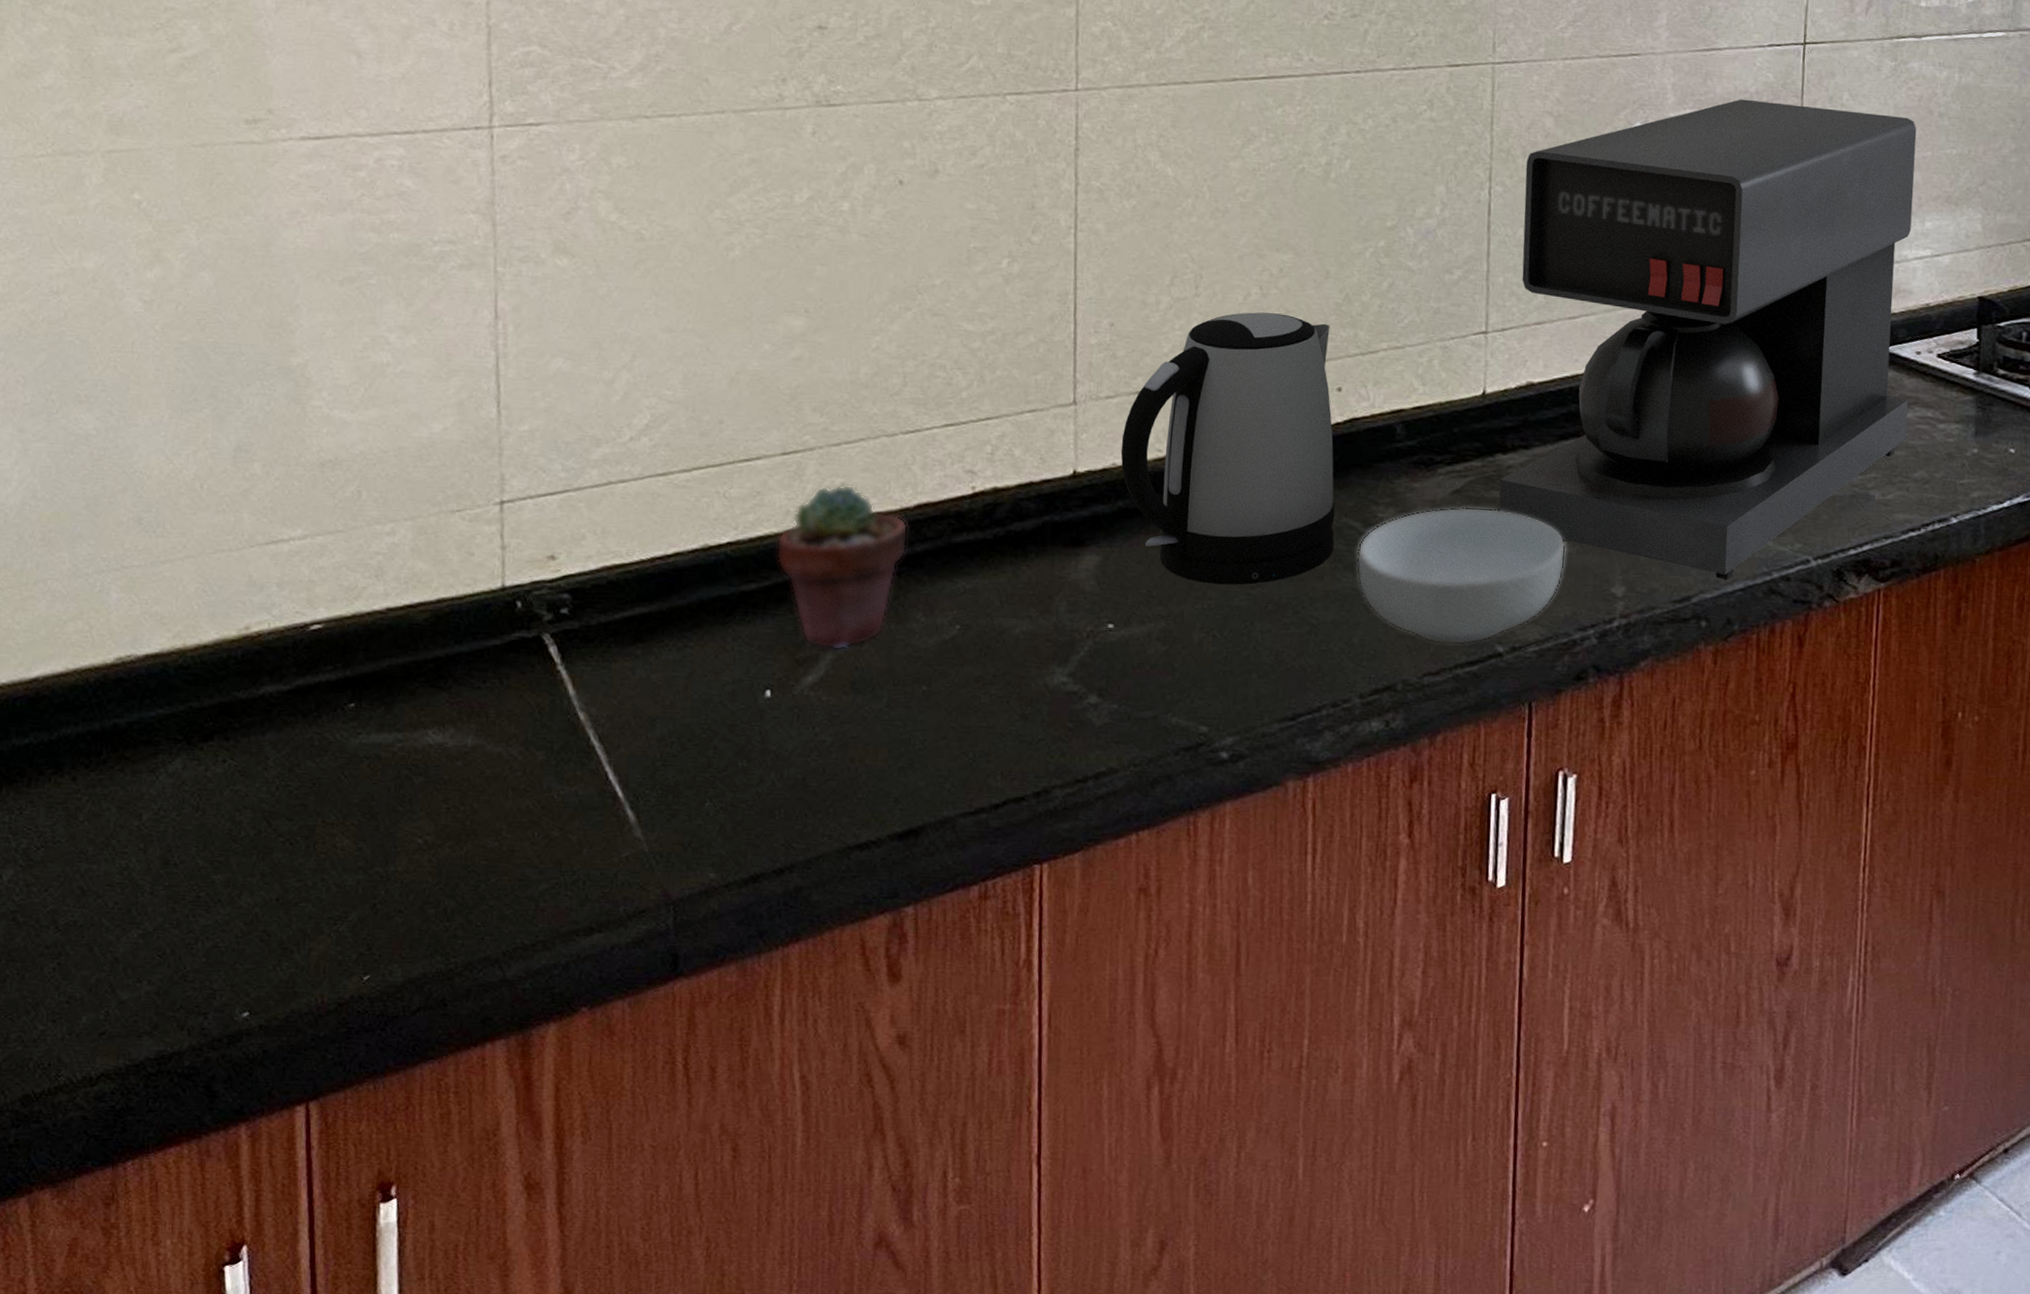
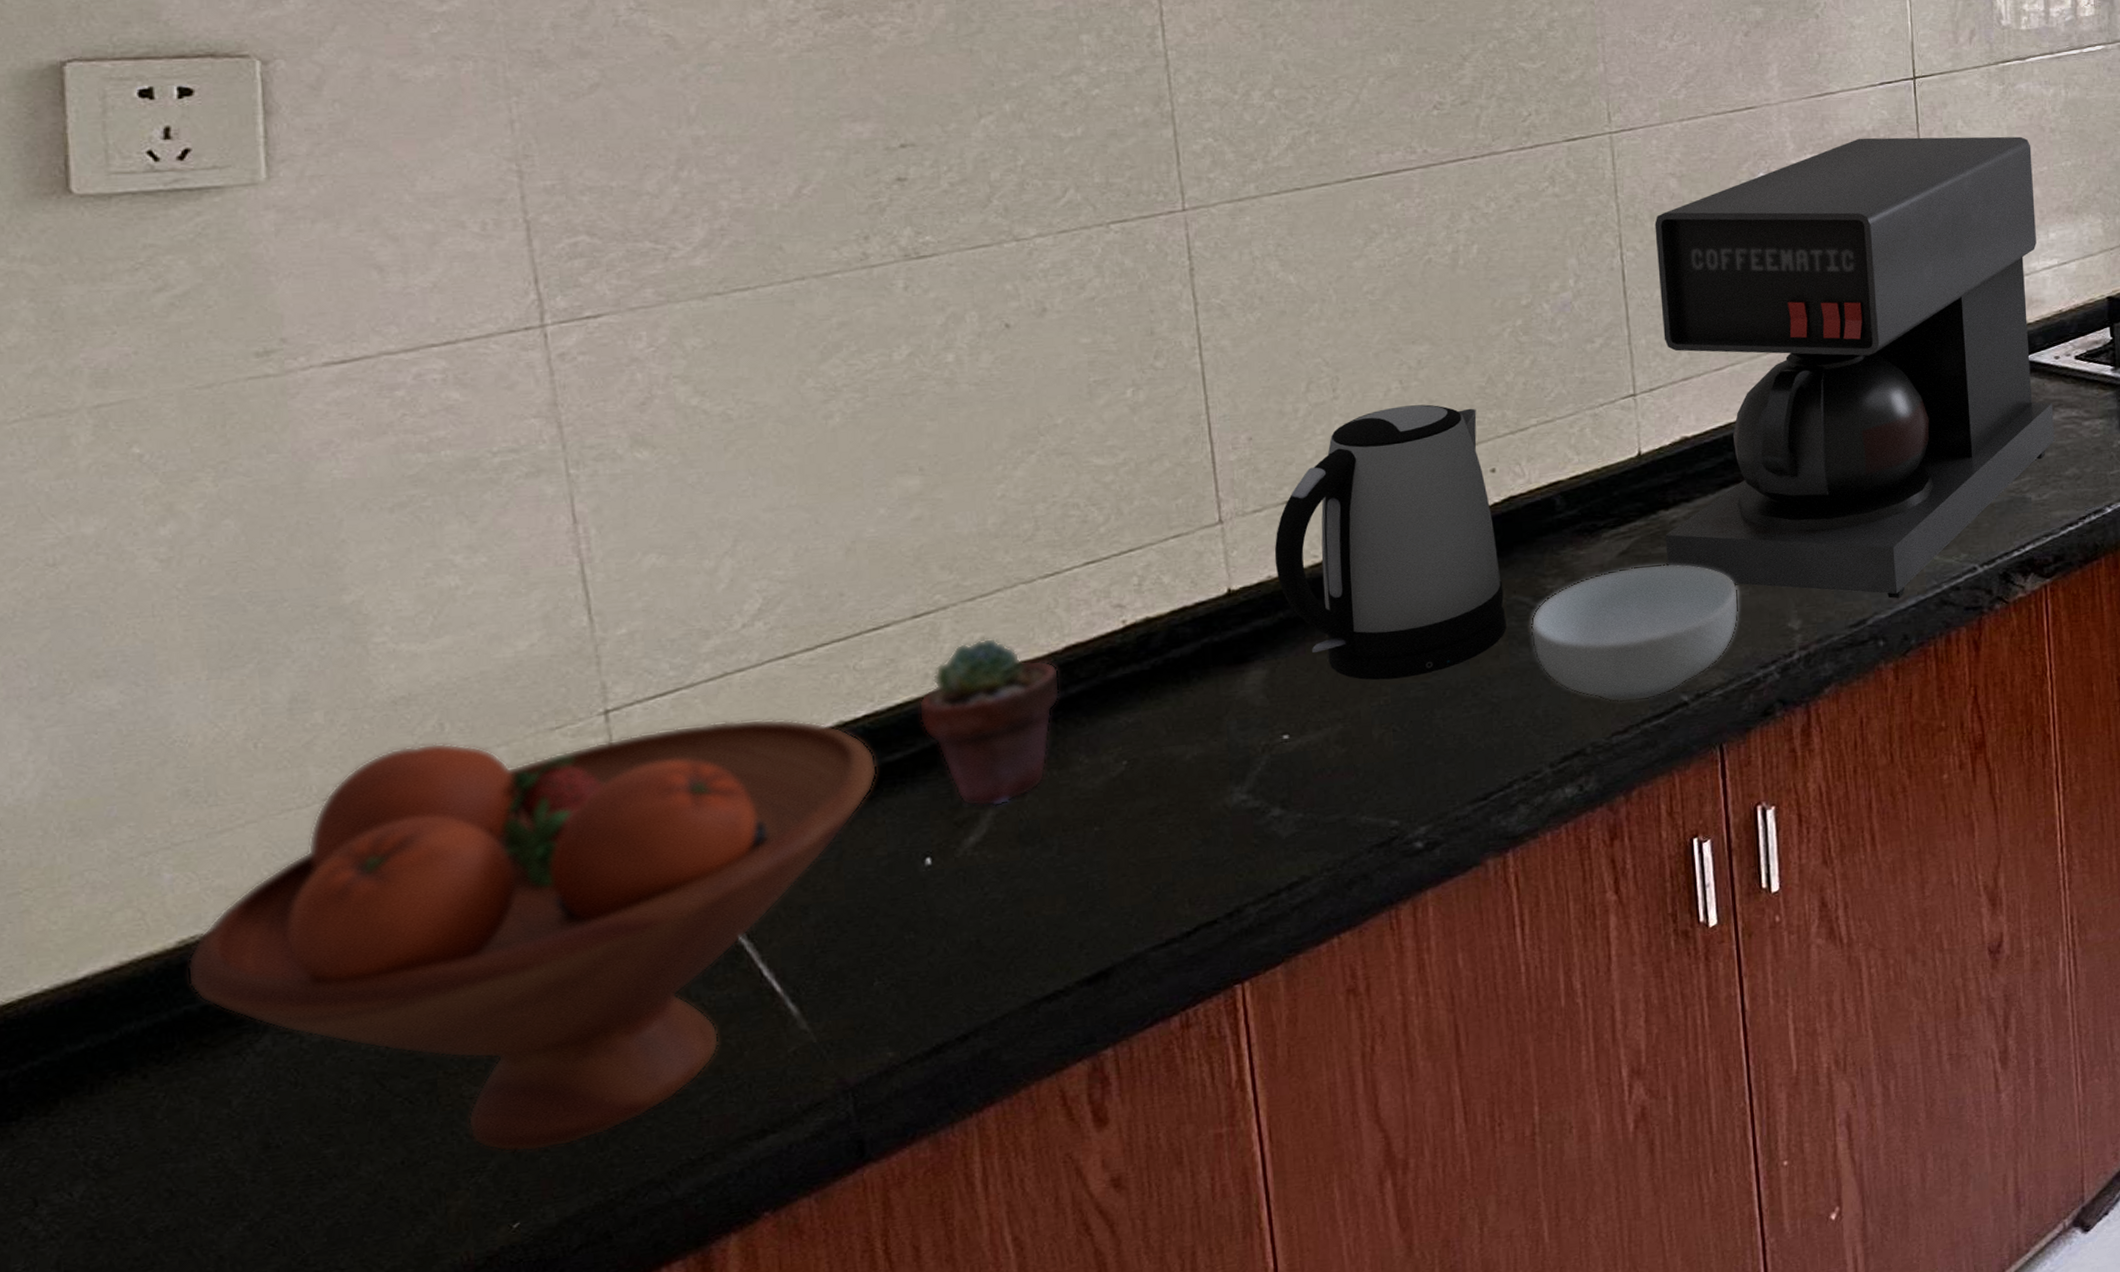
fruit bowl: none [119,507,734,911] -> present [187,718,878,1153]

